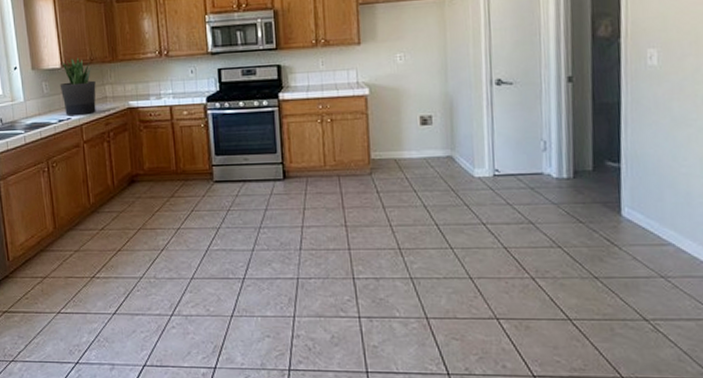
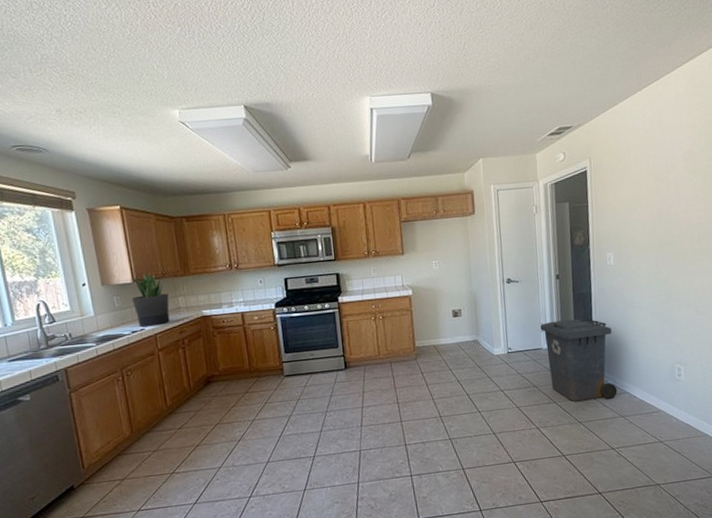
recycling bin: none [541,137,657,251] -> present [540,318,618,402]

